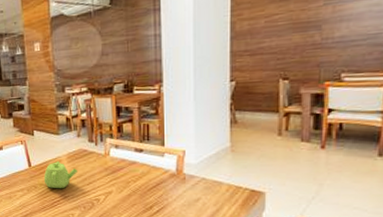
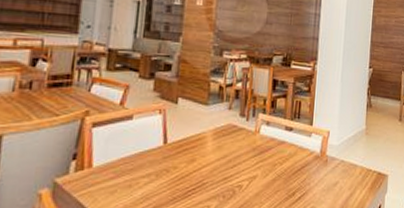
teapot: present [43,160,78,188] -> none [179,137,223,172]

